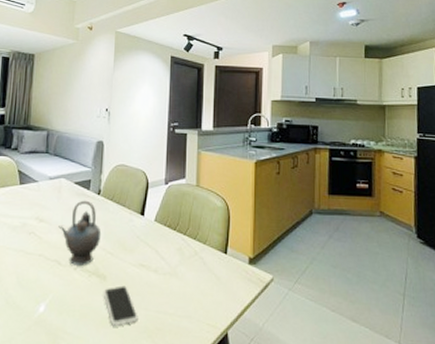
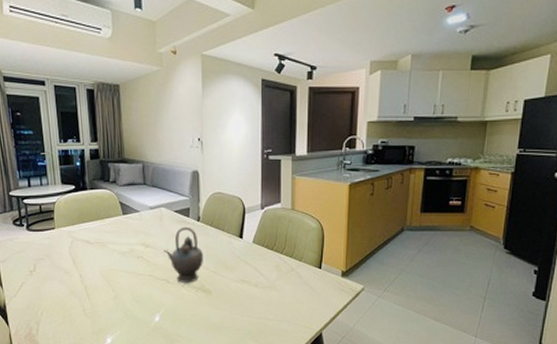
smartphone: present [103,285,138,326] -> none [210,298,242,330]

